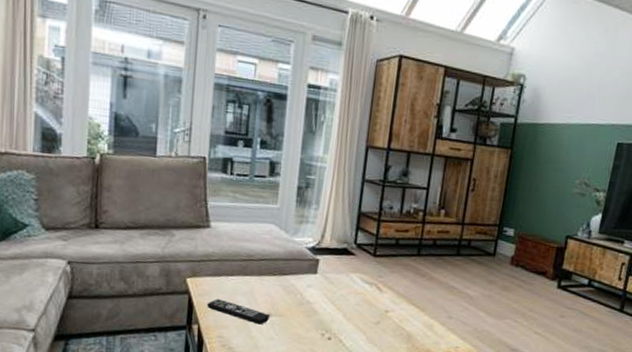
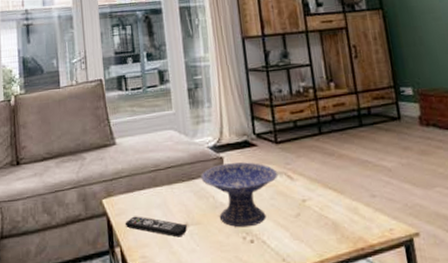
decorative bowl: none [293,265,369,326] -> present [201,162,278,228]

